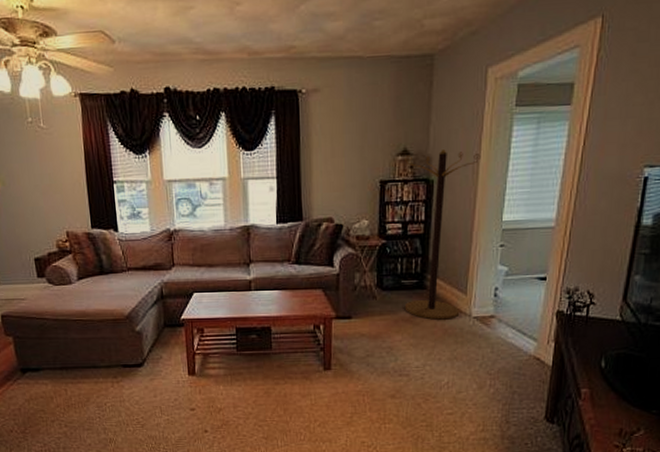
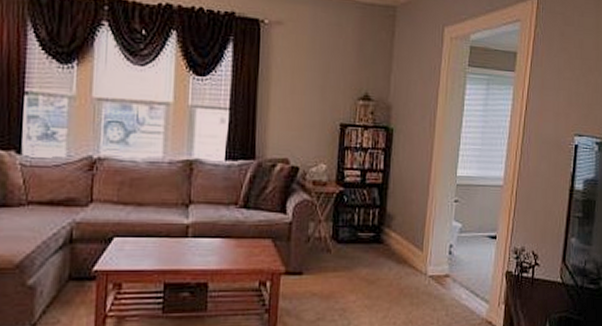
coat rack: present [404,150,481,320] -> none [360,99,438,278]

